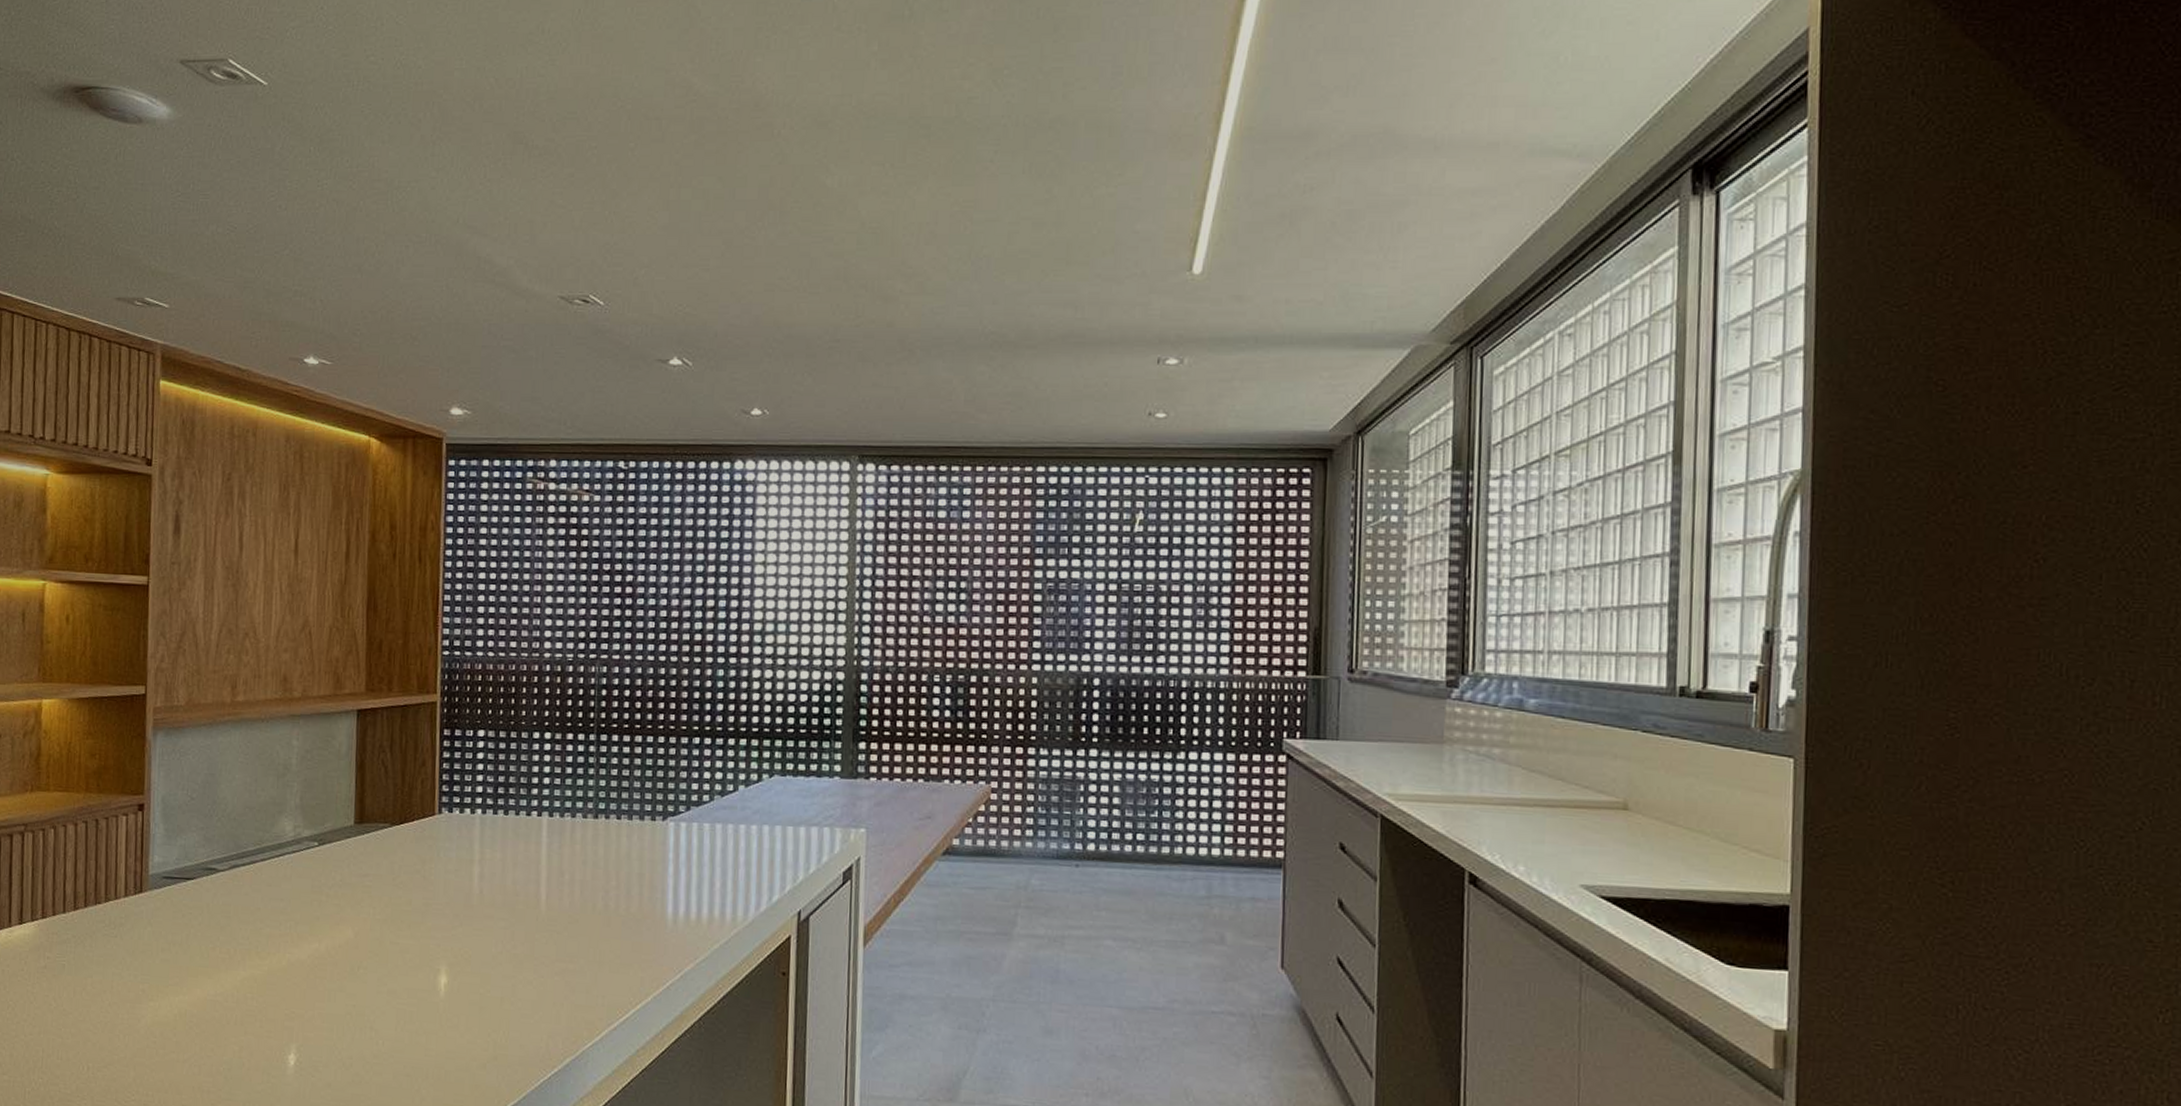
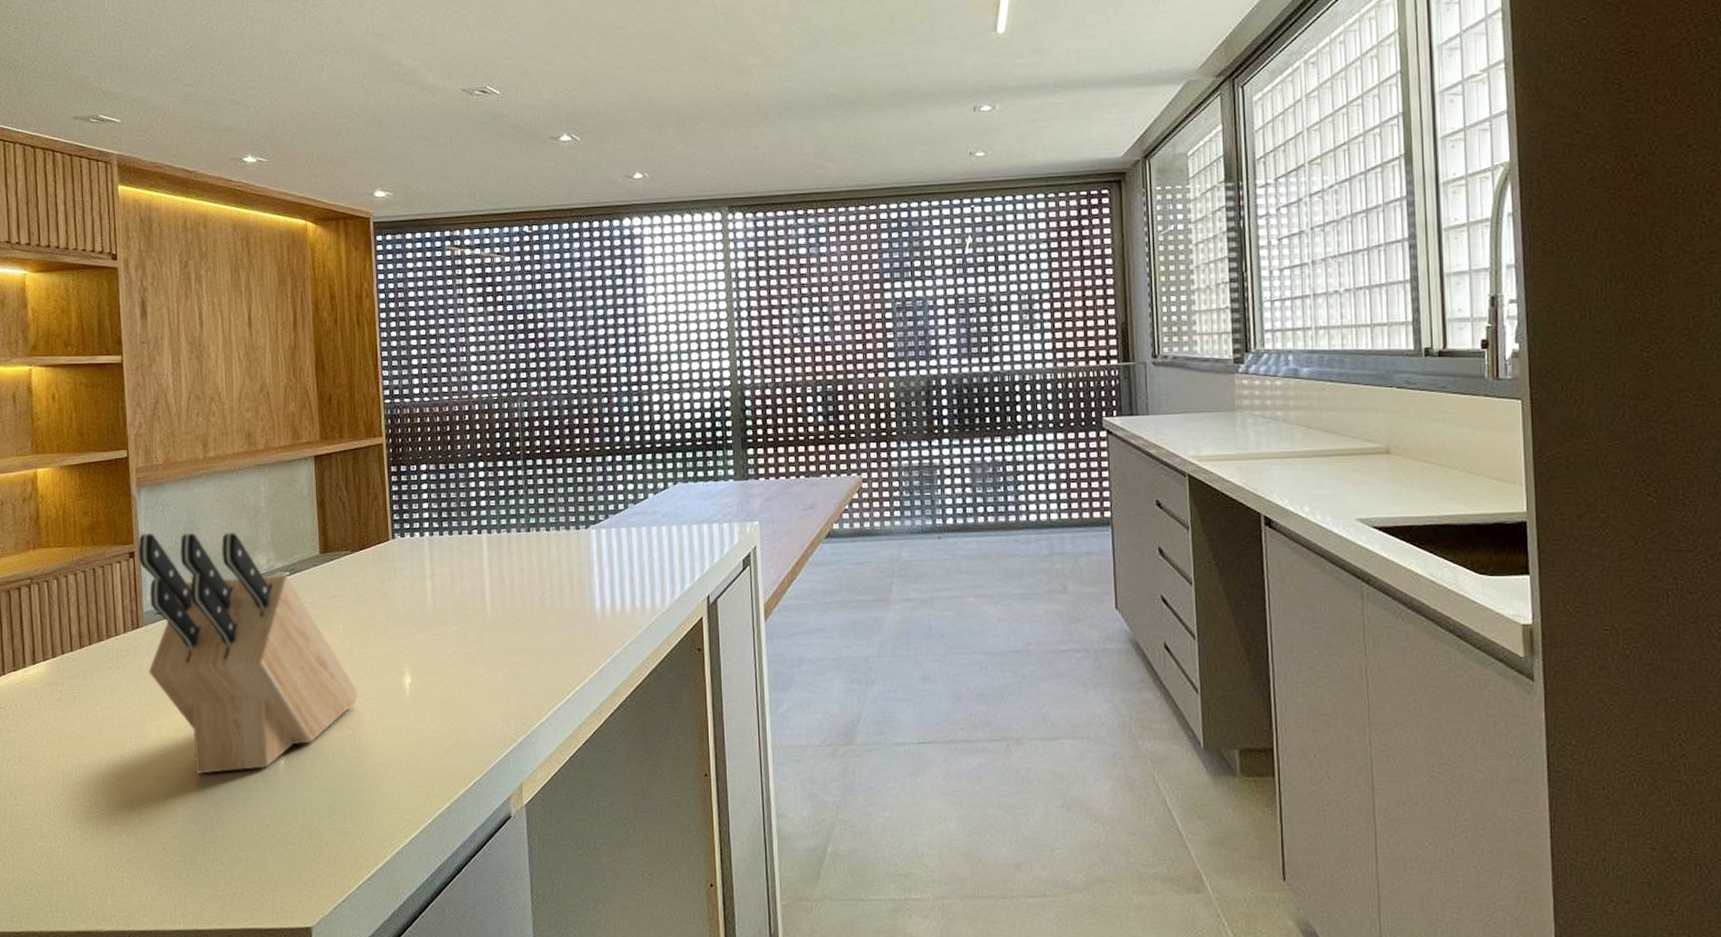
knife block: none [148,783,386,1069] -> present [138,533,359,774]

